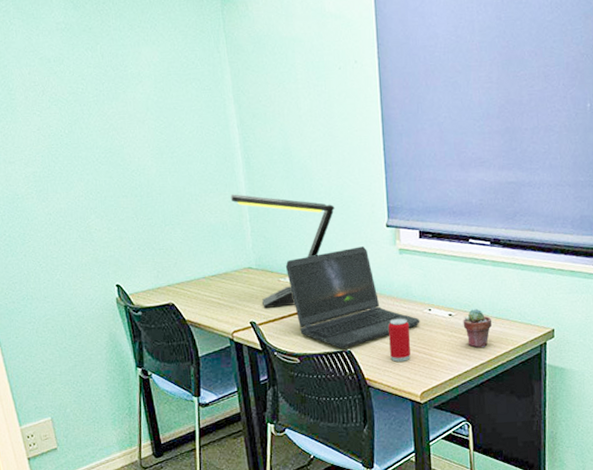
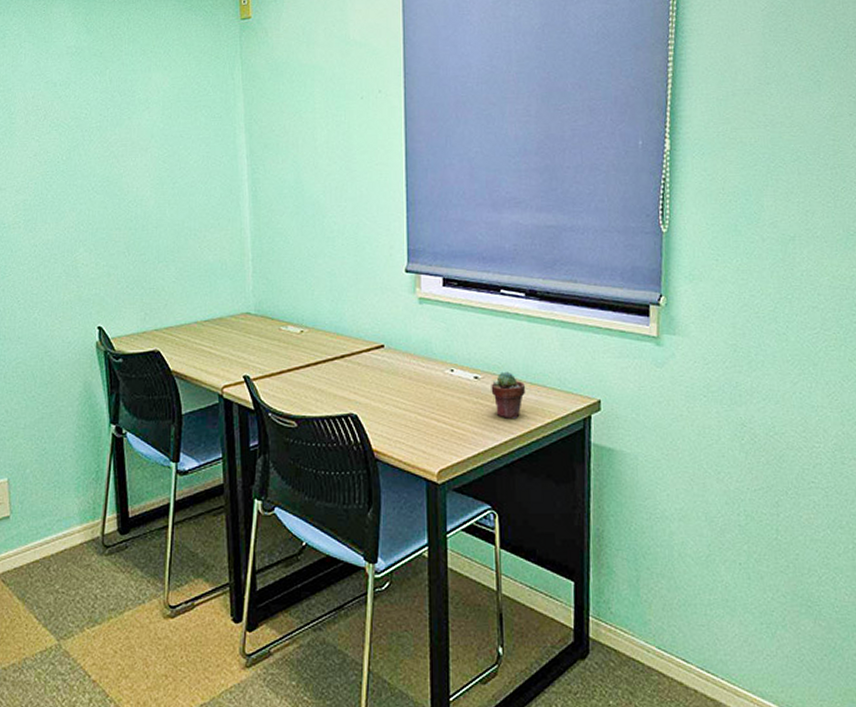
desk lamp: present [230,194,335,308] -> none [233,230,348,360]
laptop computer: present [285,246,420,350] -> none [288,293,440,414]
beverage can: present [388,318,411,362] -> none [403,379,428,431]

